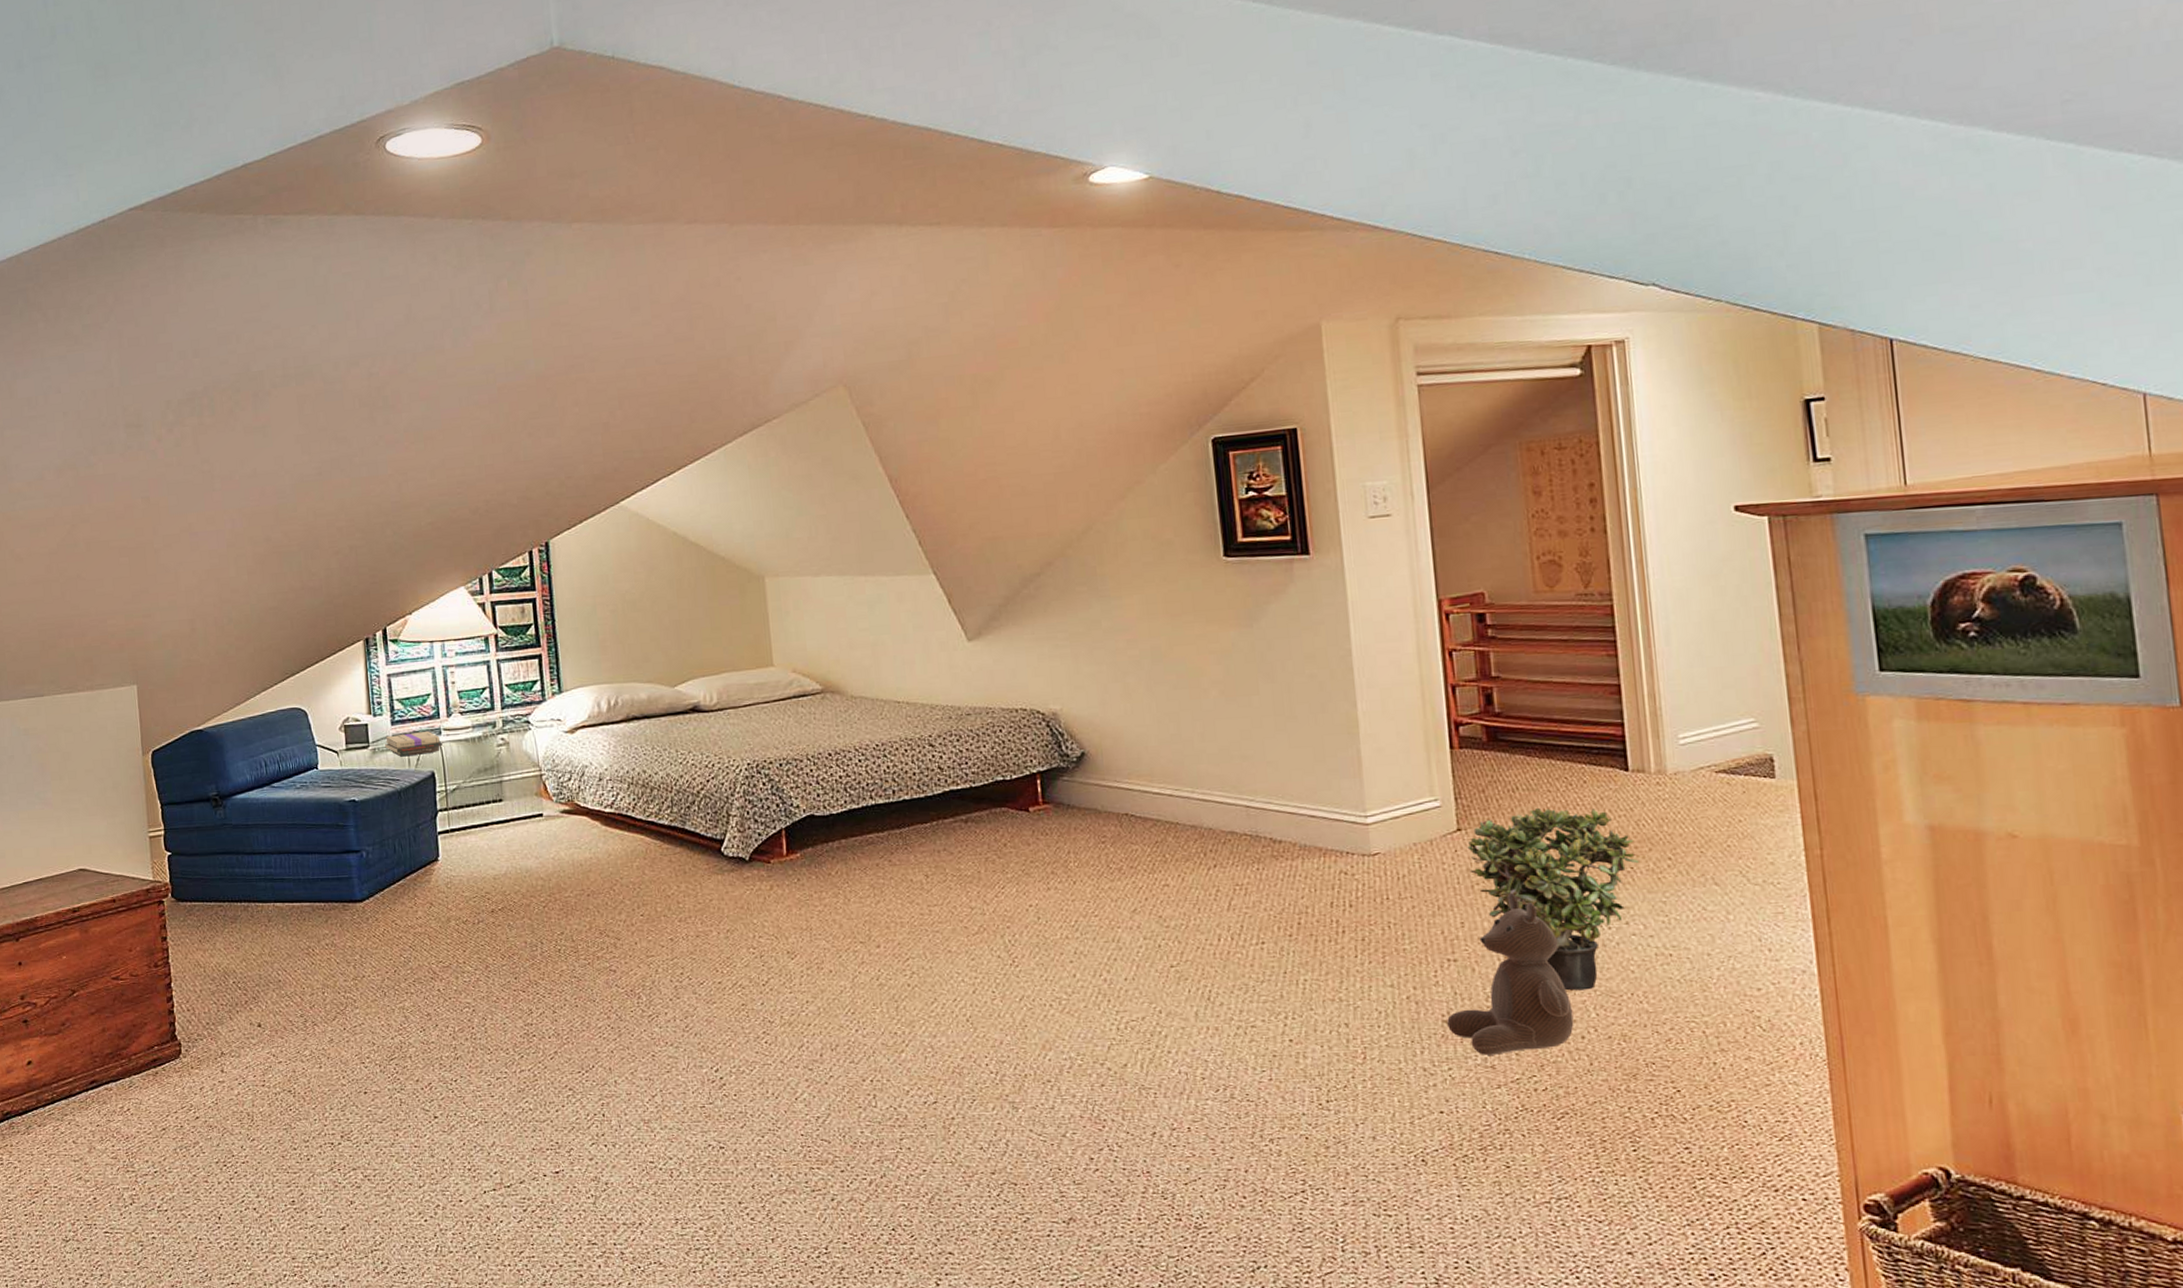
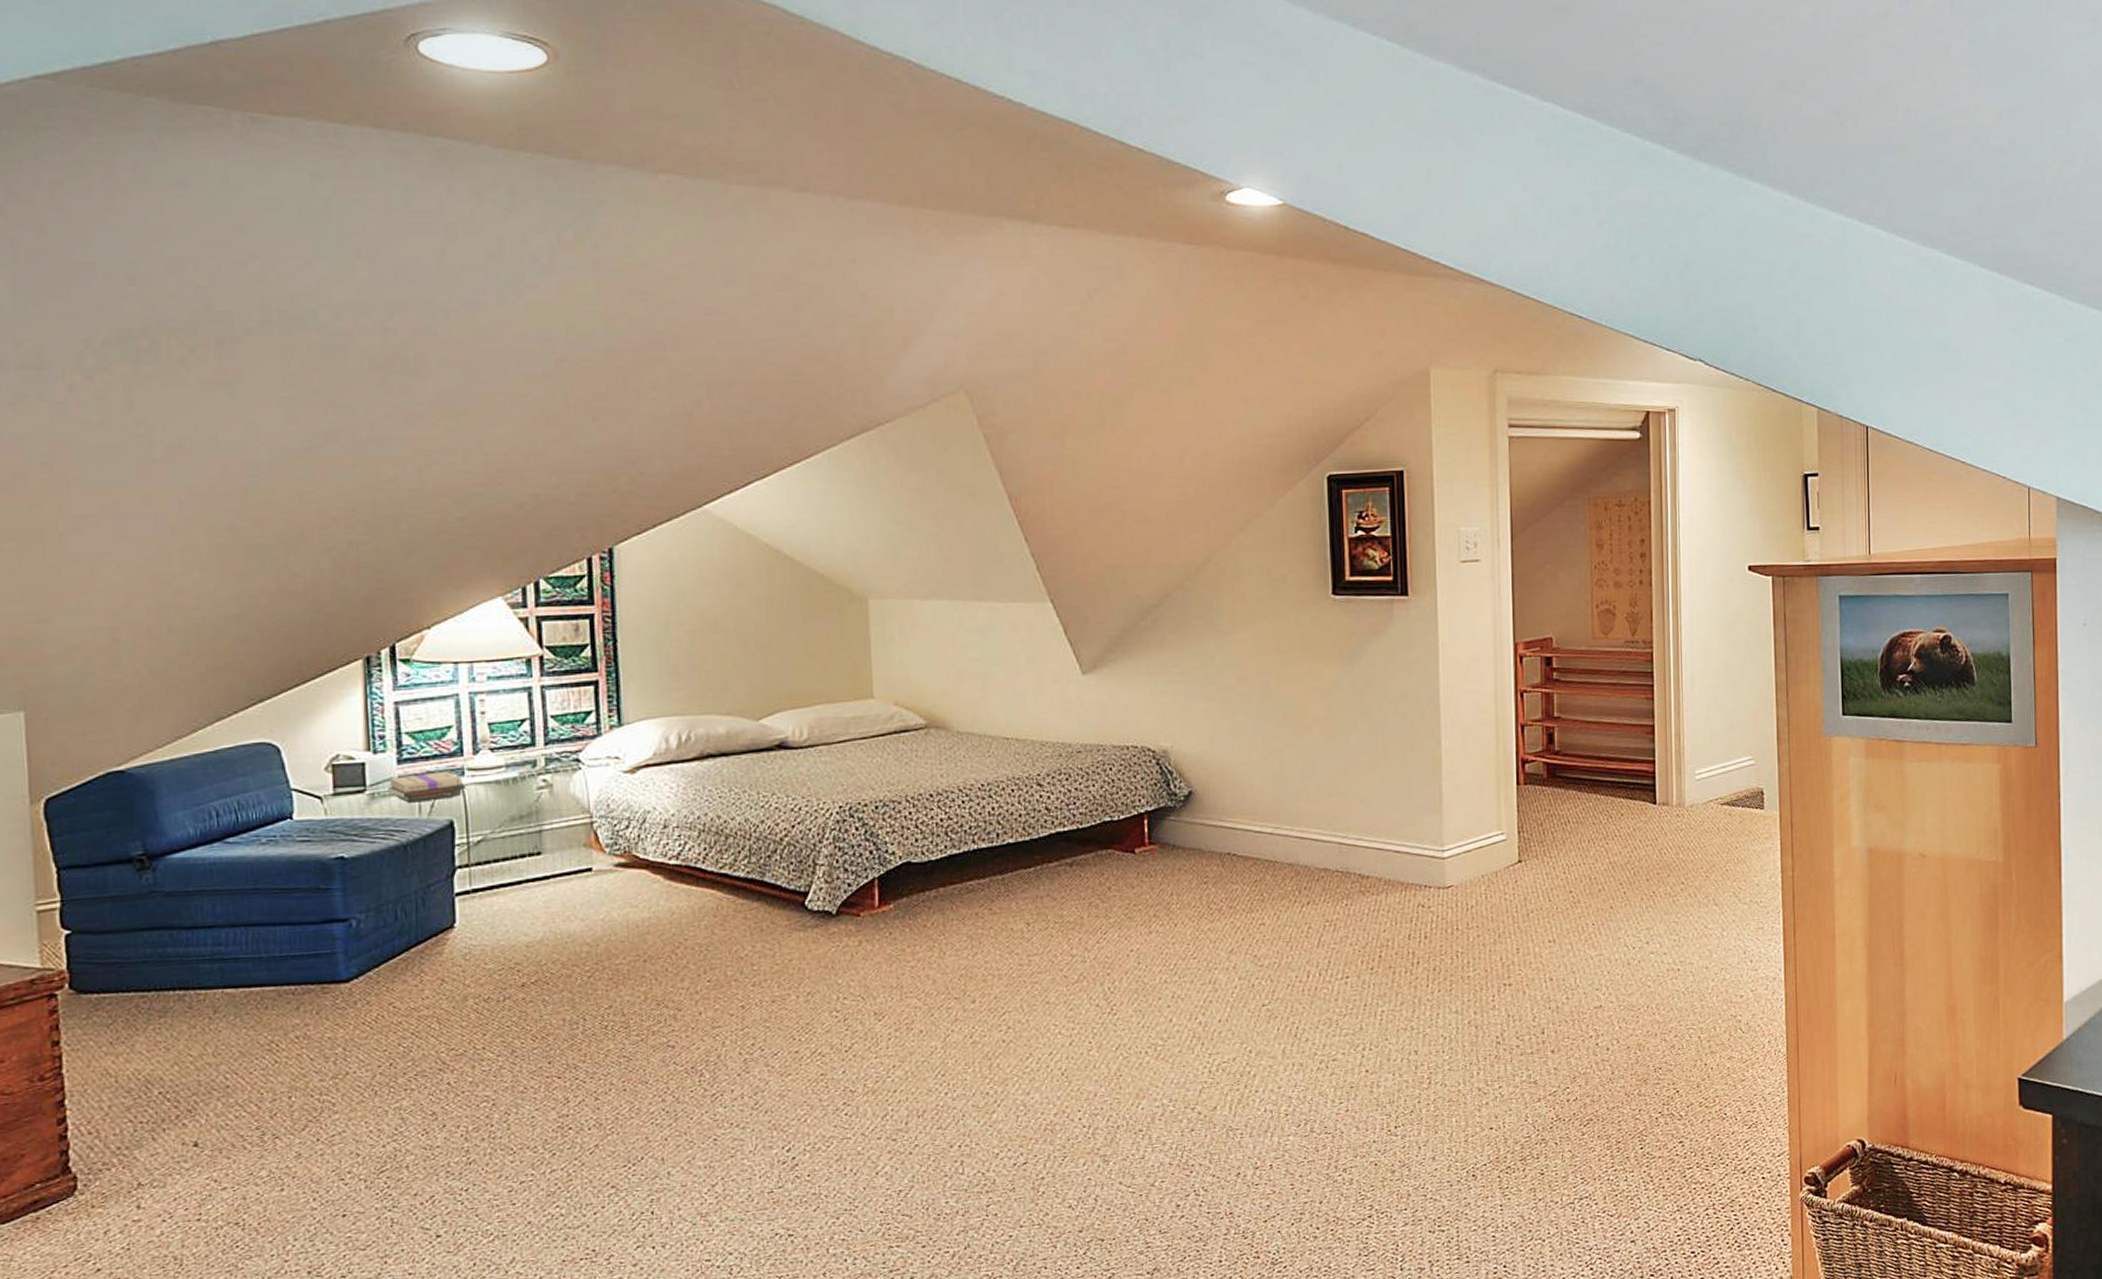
stuffed animal: present [1447,892,1574,1055] -> none [1500,918,1602,1072]
potted plant: present [1467,808,1640,991] -> none [1526,839,1660,1007]

